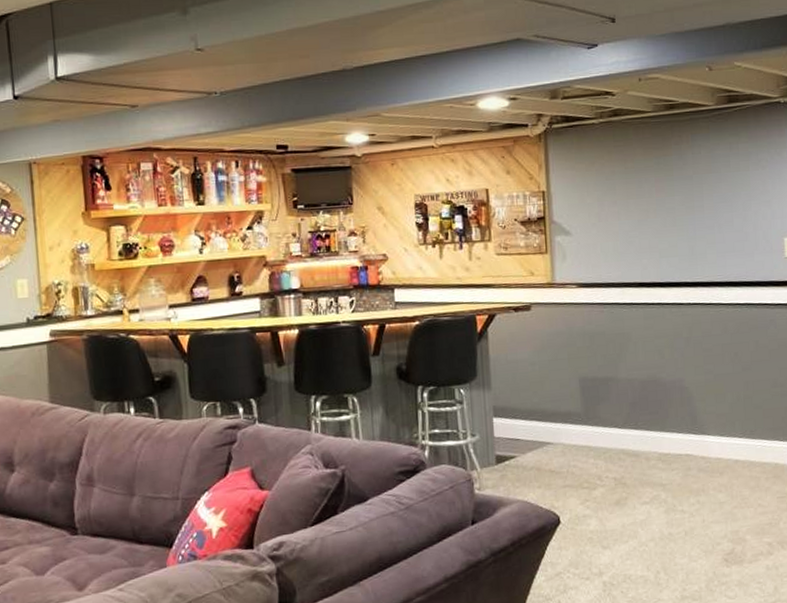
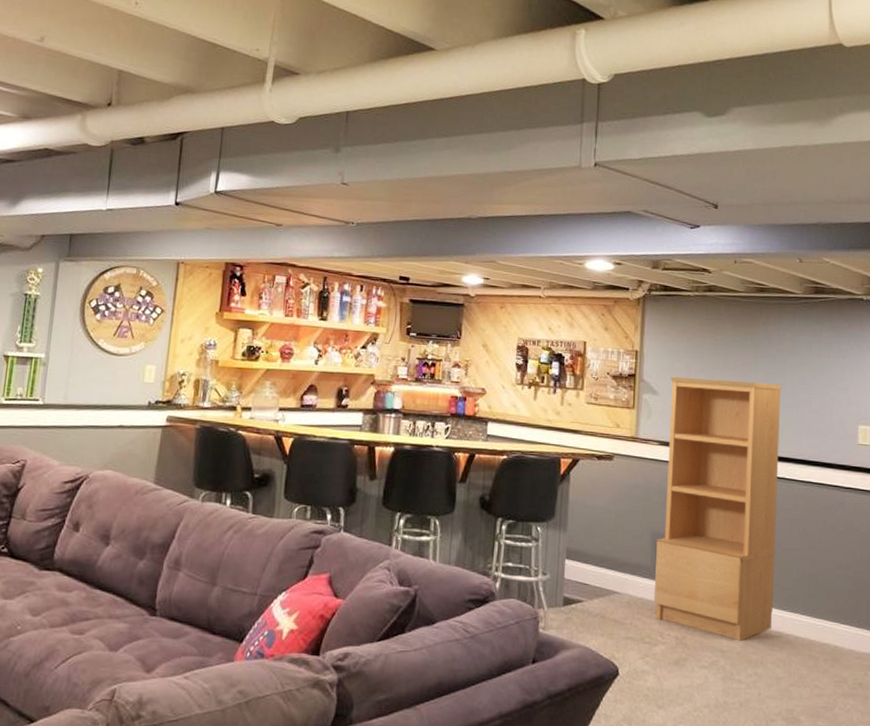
bookcase: none [582,206,710,473] -> present [653,376,782,642]

